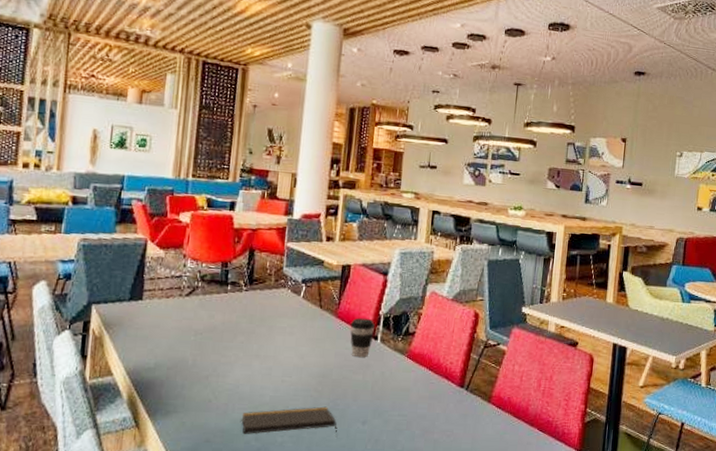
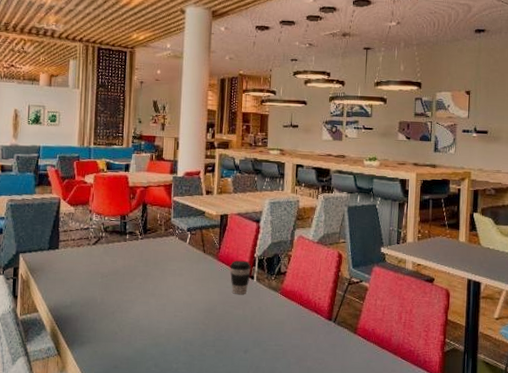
notepad: present [242,406,337,435] -> none [143,337,223,362]

